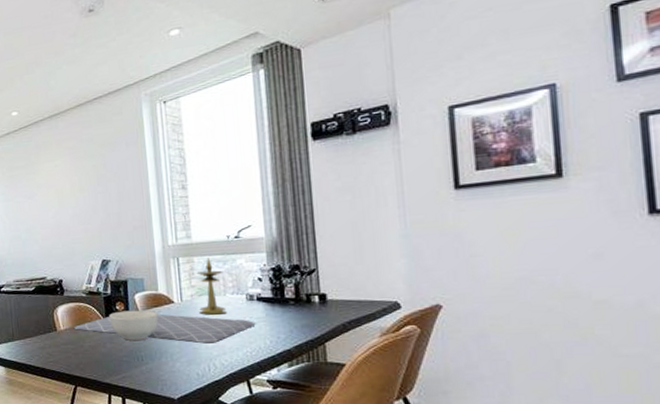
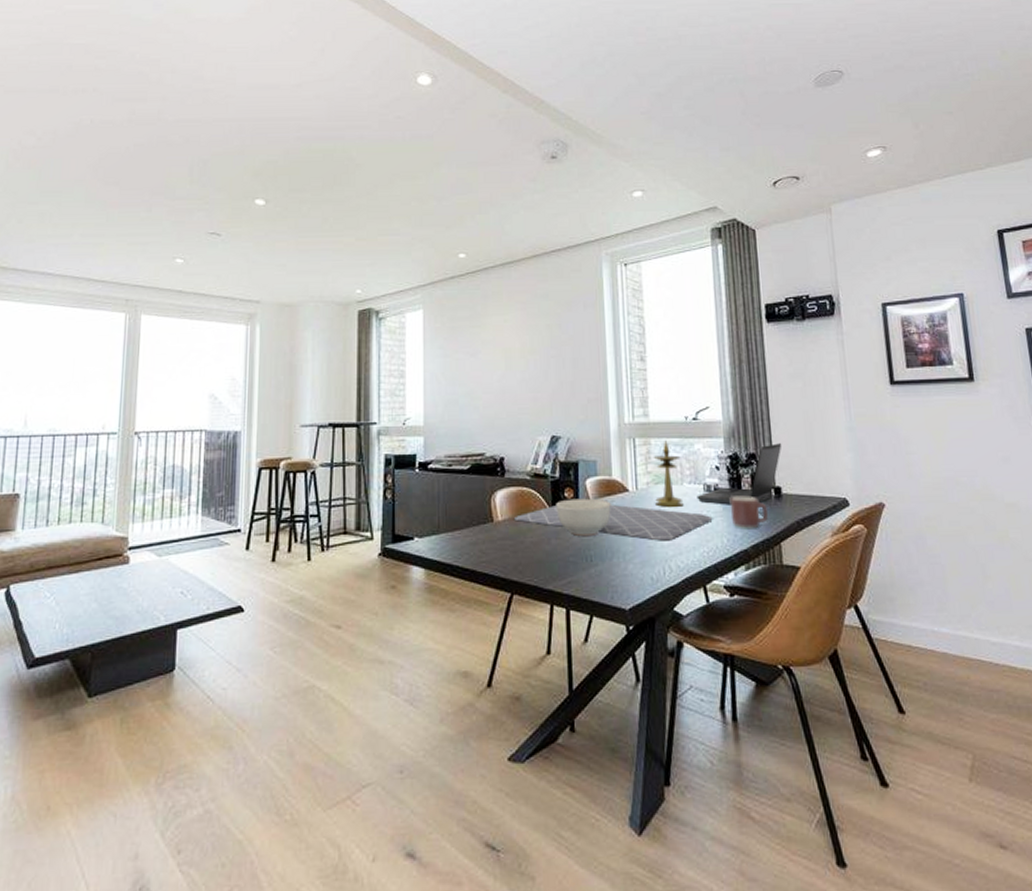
laptop computer: none [239,254,328,312] -> present [696,443,782,505]
mug: none [272,303,312,333] -> present [729,496,768,531]

